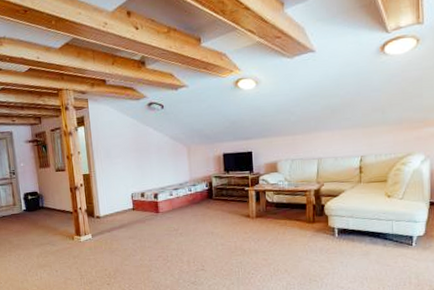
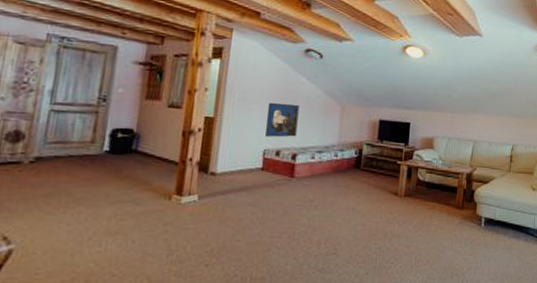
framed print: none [127,153,154,183] -> present [265,102,299,138]

